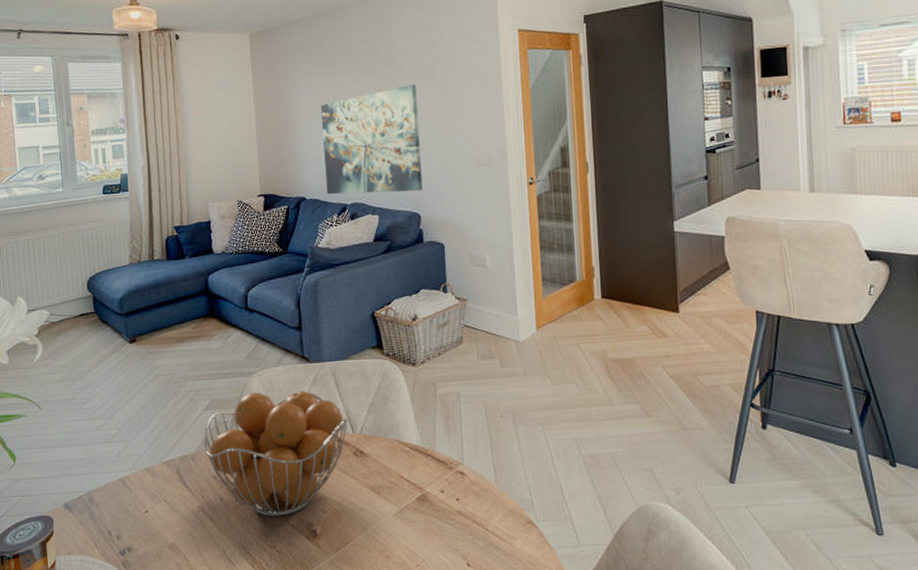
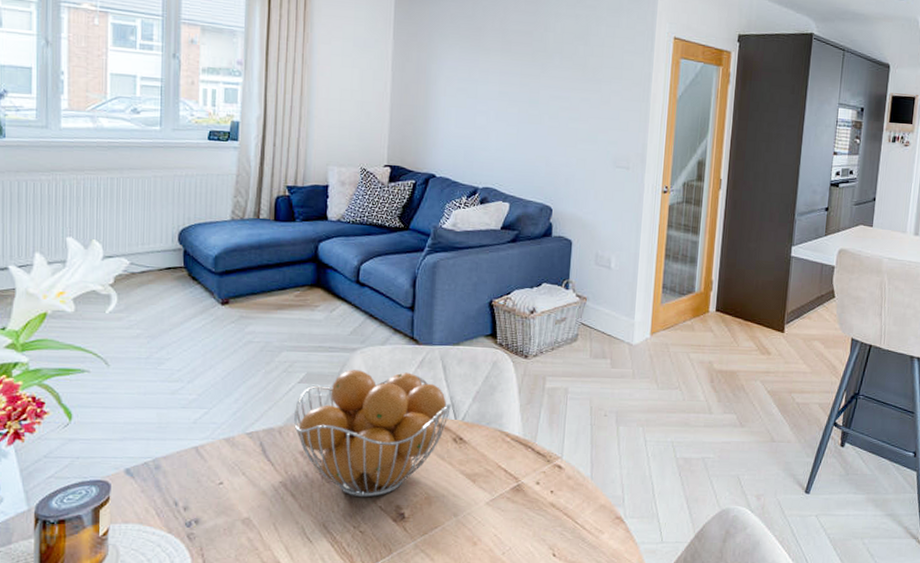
wall art: present [321,84,423,195] -> none [459,74,565,185]

